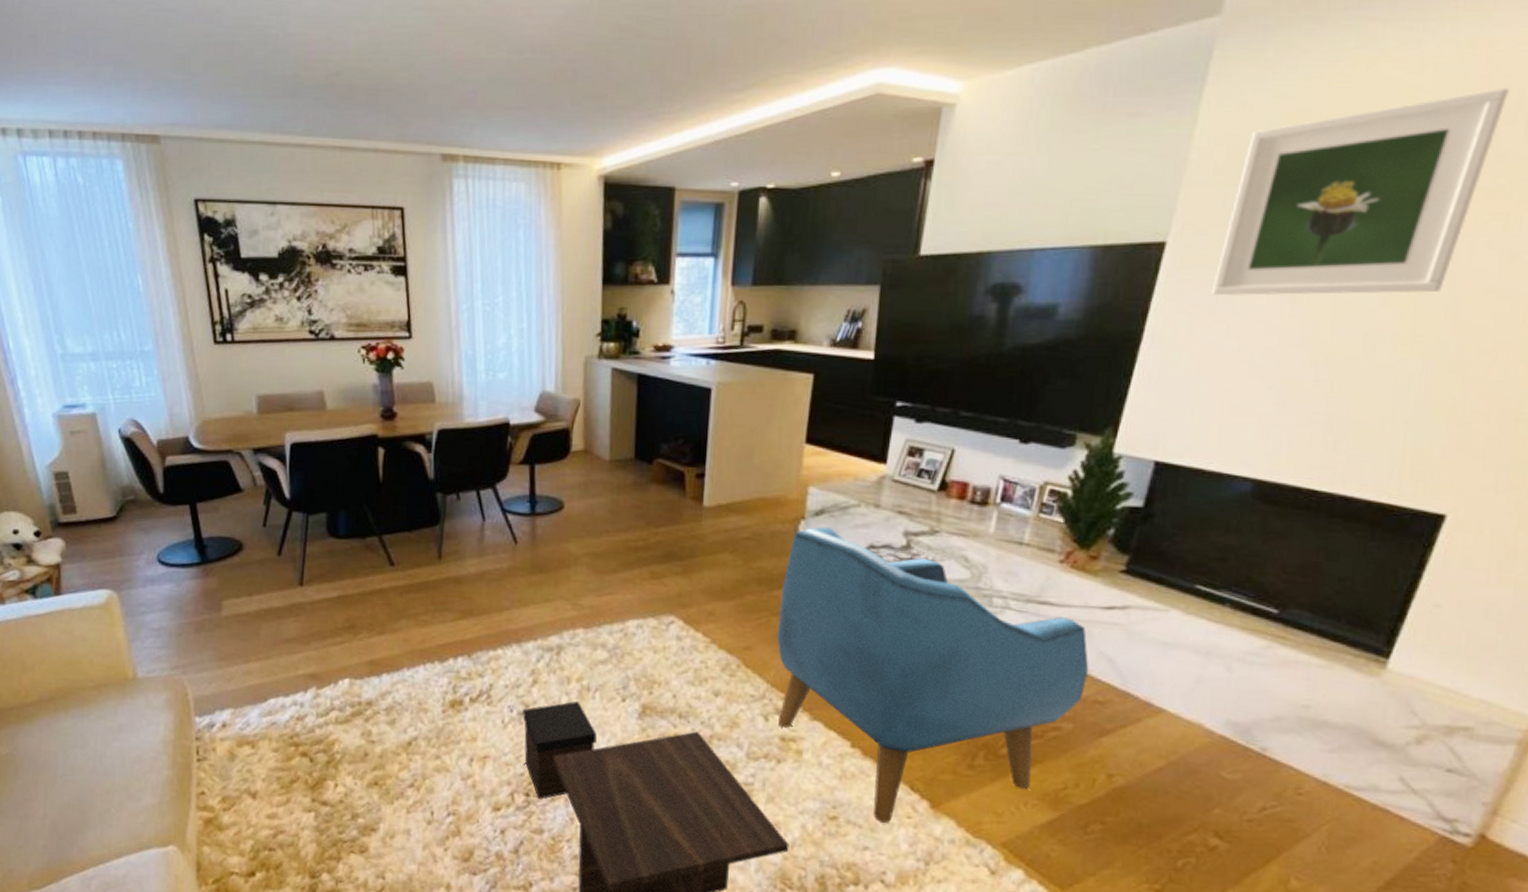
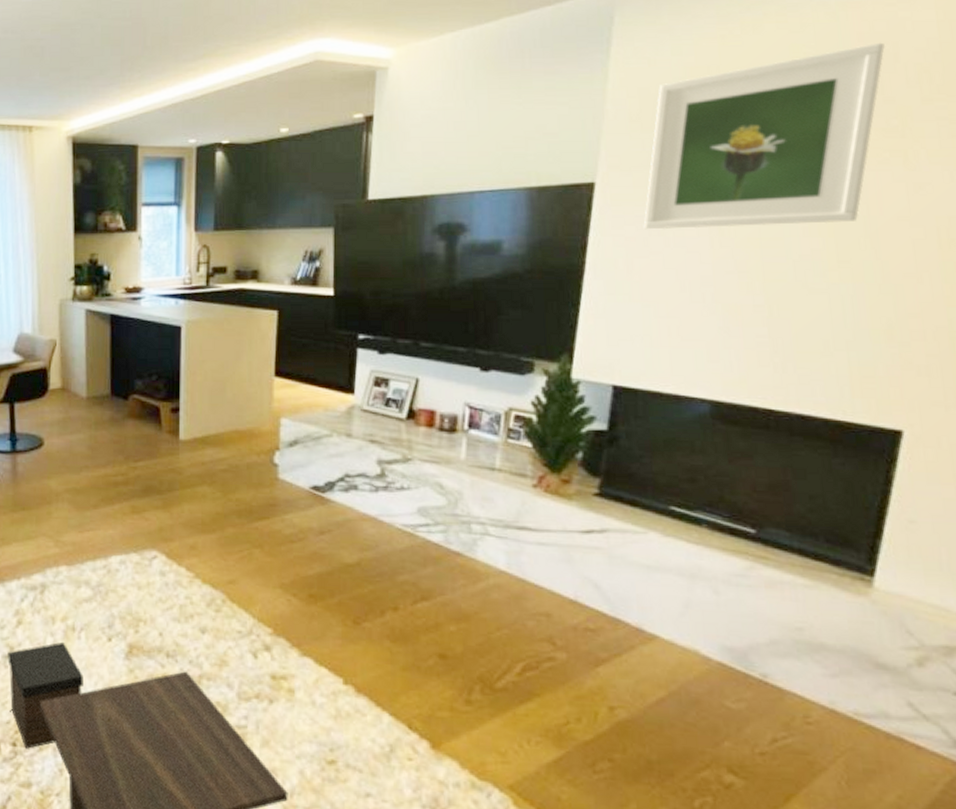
armchair: present [777,527,1089,823] -> none [260,457,576,766]

